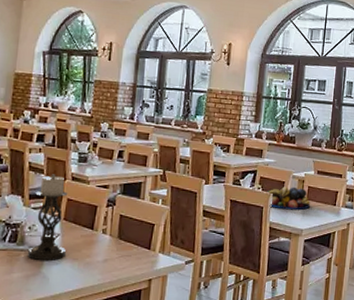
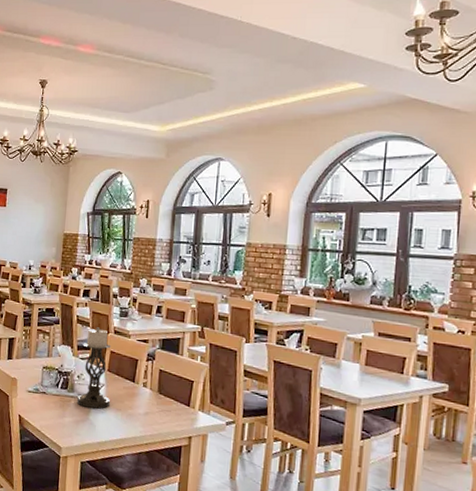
fruit bowl: present [264,186,310,210] -> none [313,348,370,376]

